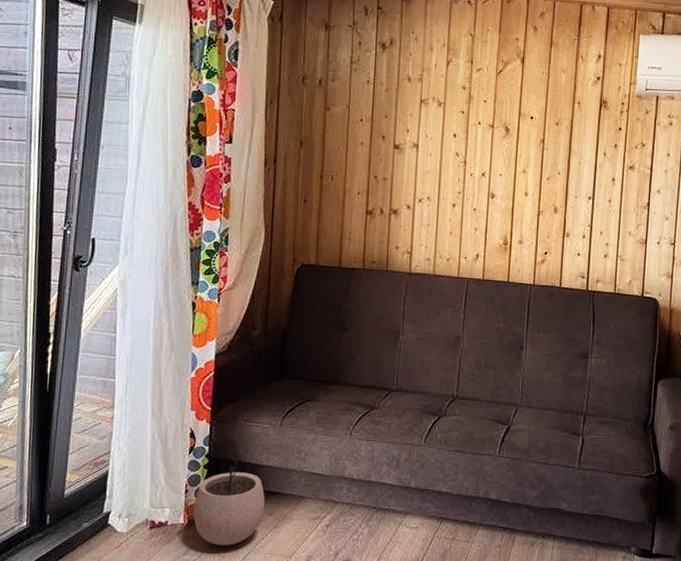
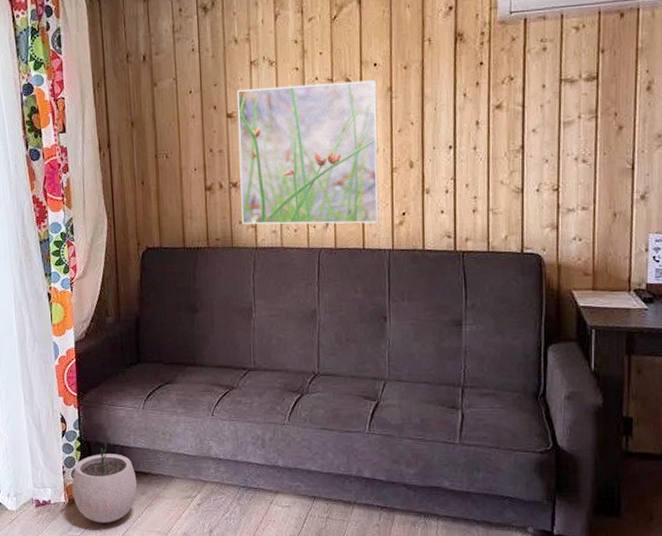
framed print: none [399,124,531,260] -> present [237,80,379,225]

